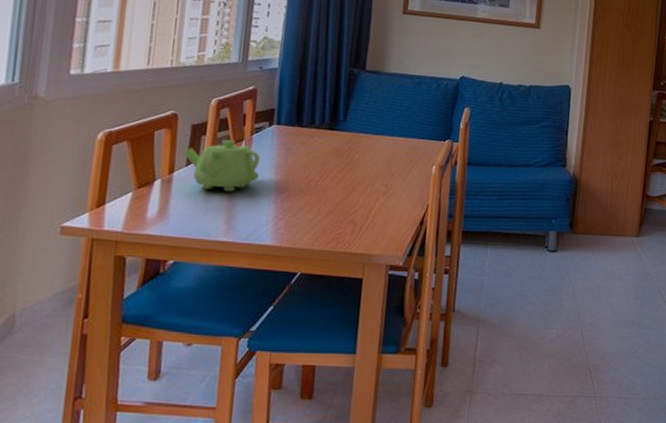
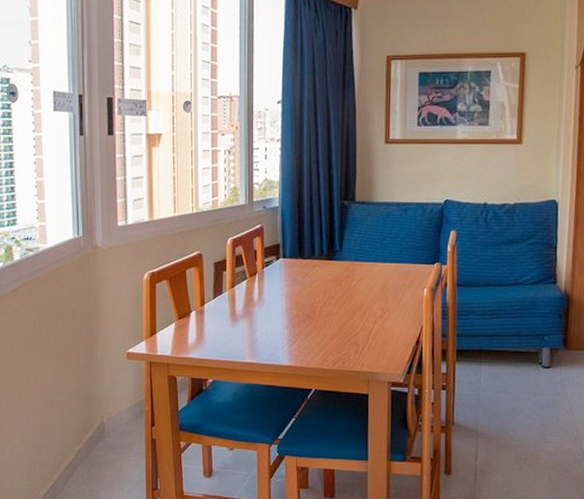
teapot: present [182,140,261,192] -> none [209,274,272,320]

